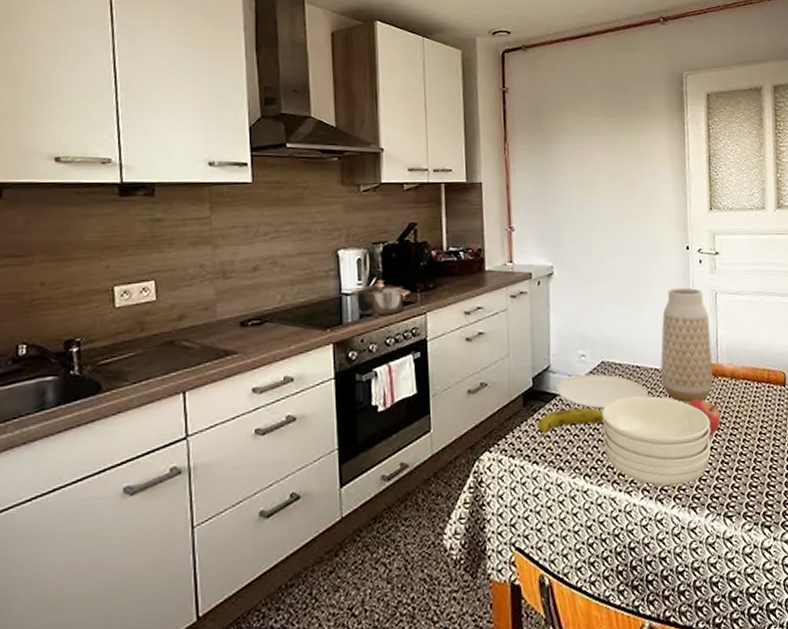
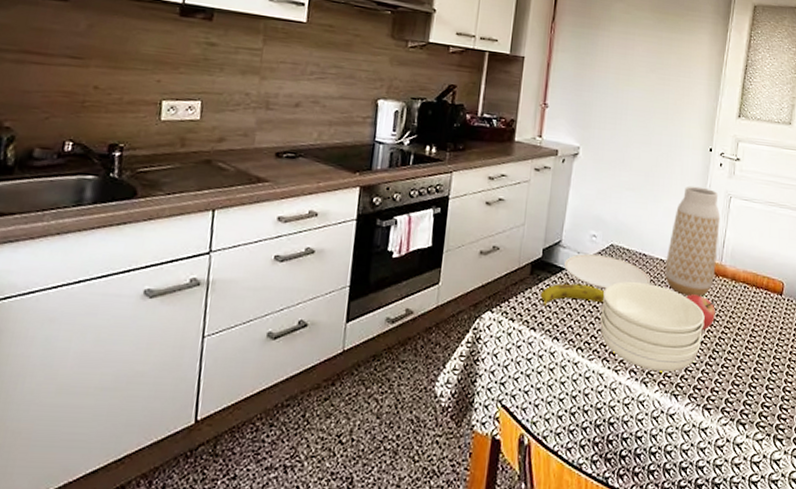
cooking pot: present [350,279,410,317] -> none [383,133,440,169]

